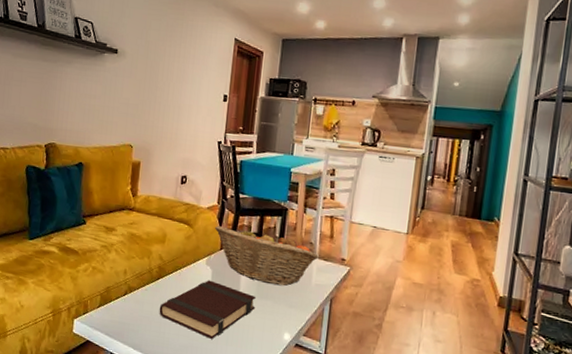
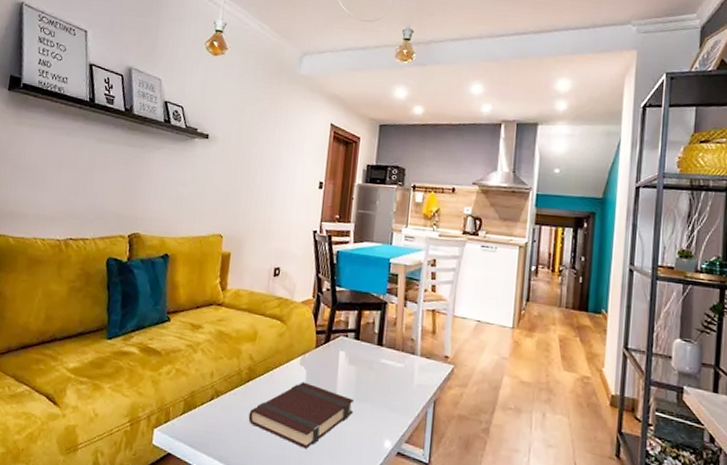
fruit basket: present [215,226,319,286] -> none [310,321,420,388]

